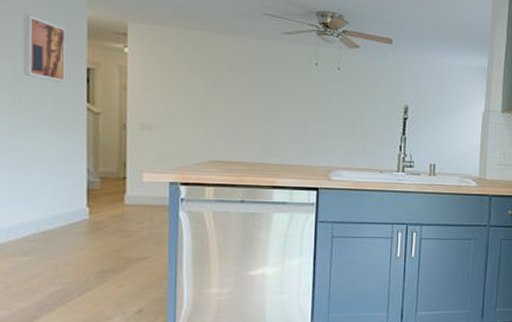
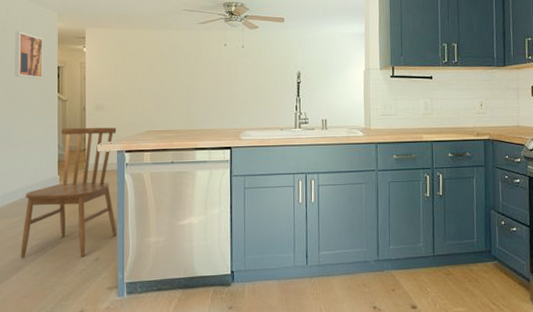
dining chair: none [33,148,170,308] -> present [20,127,117,258]

